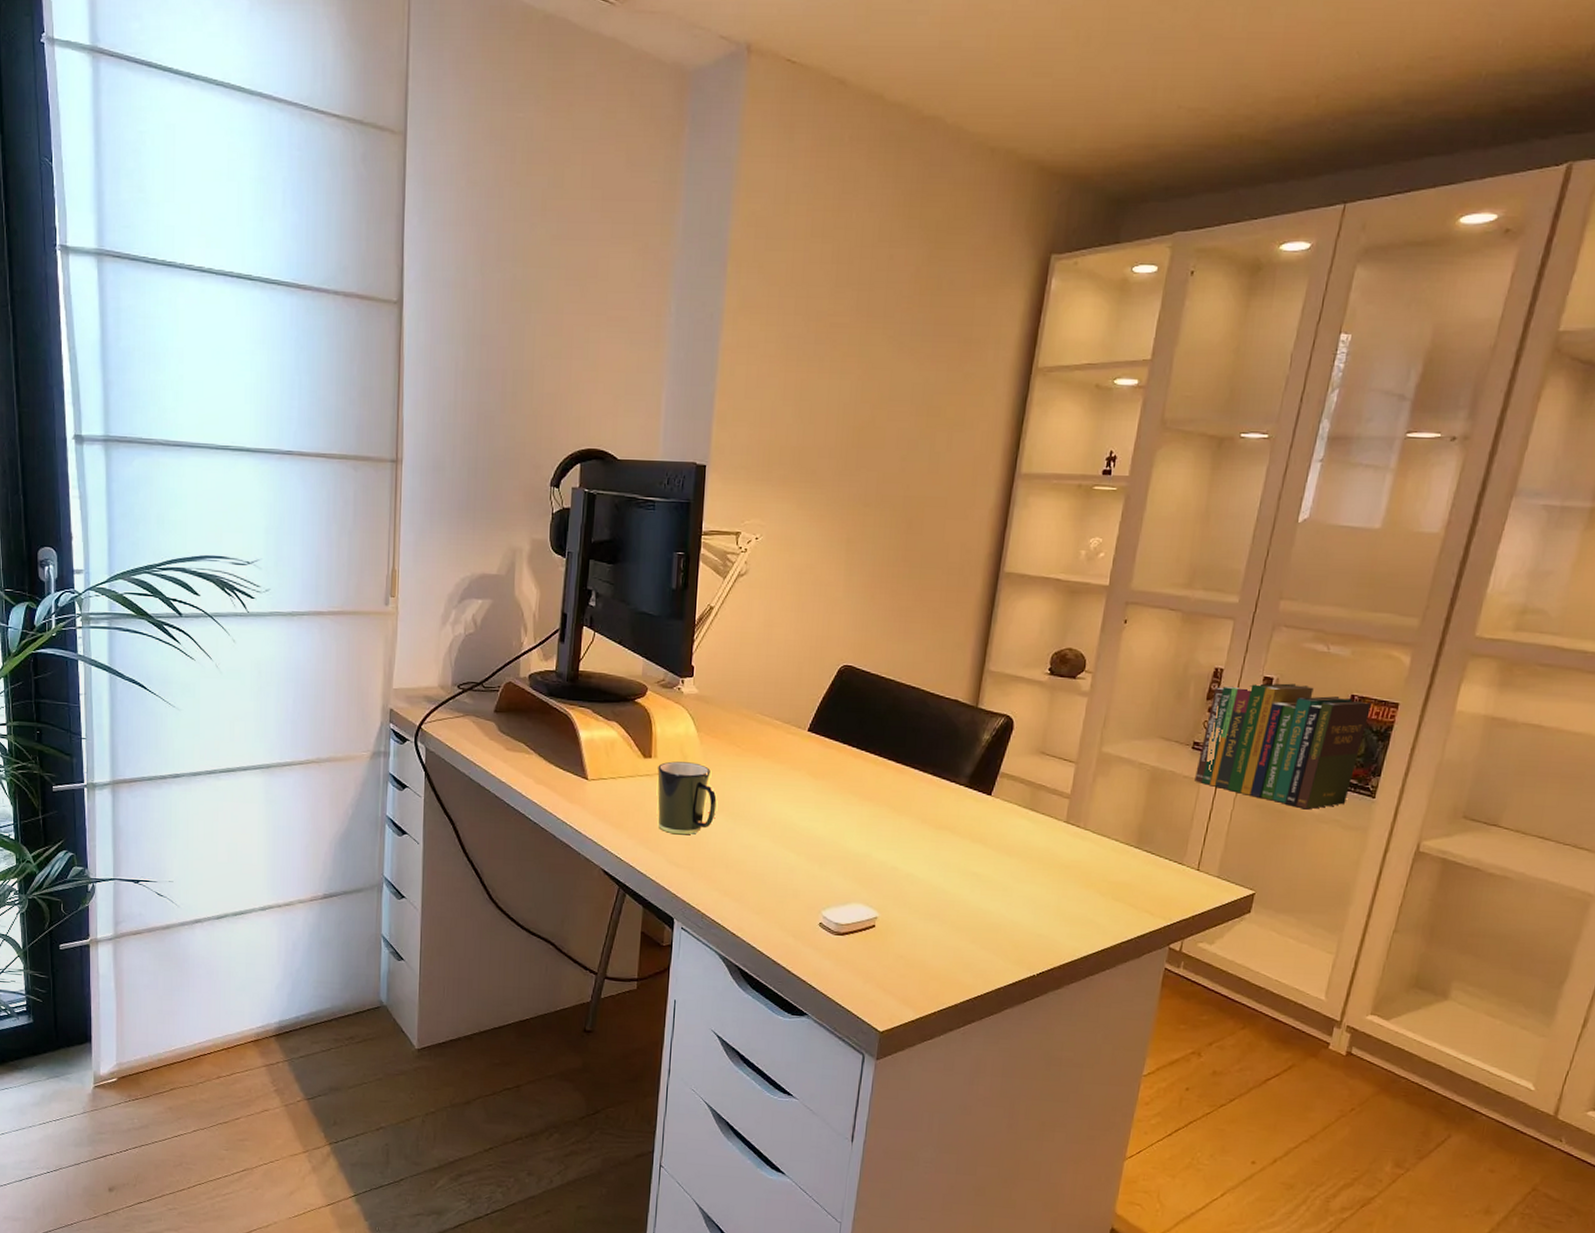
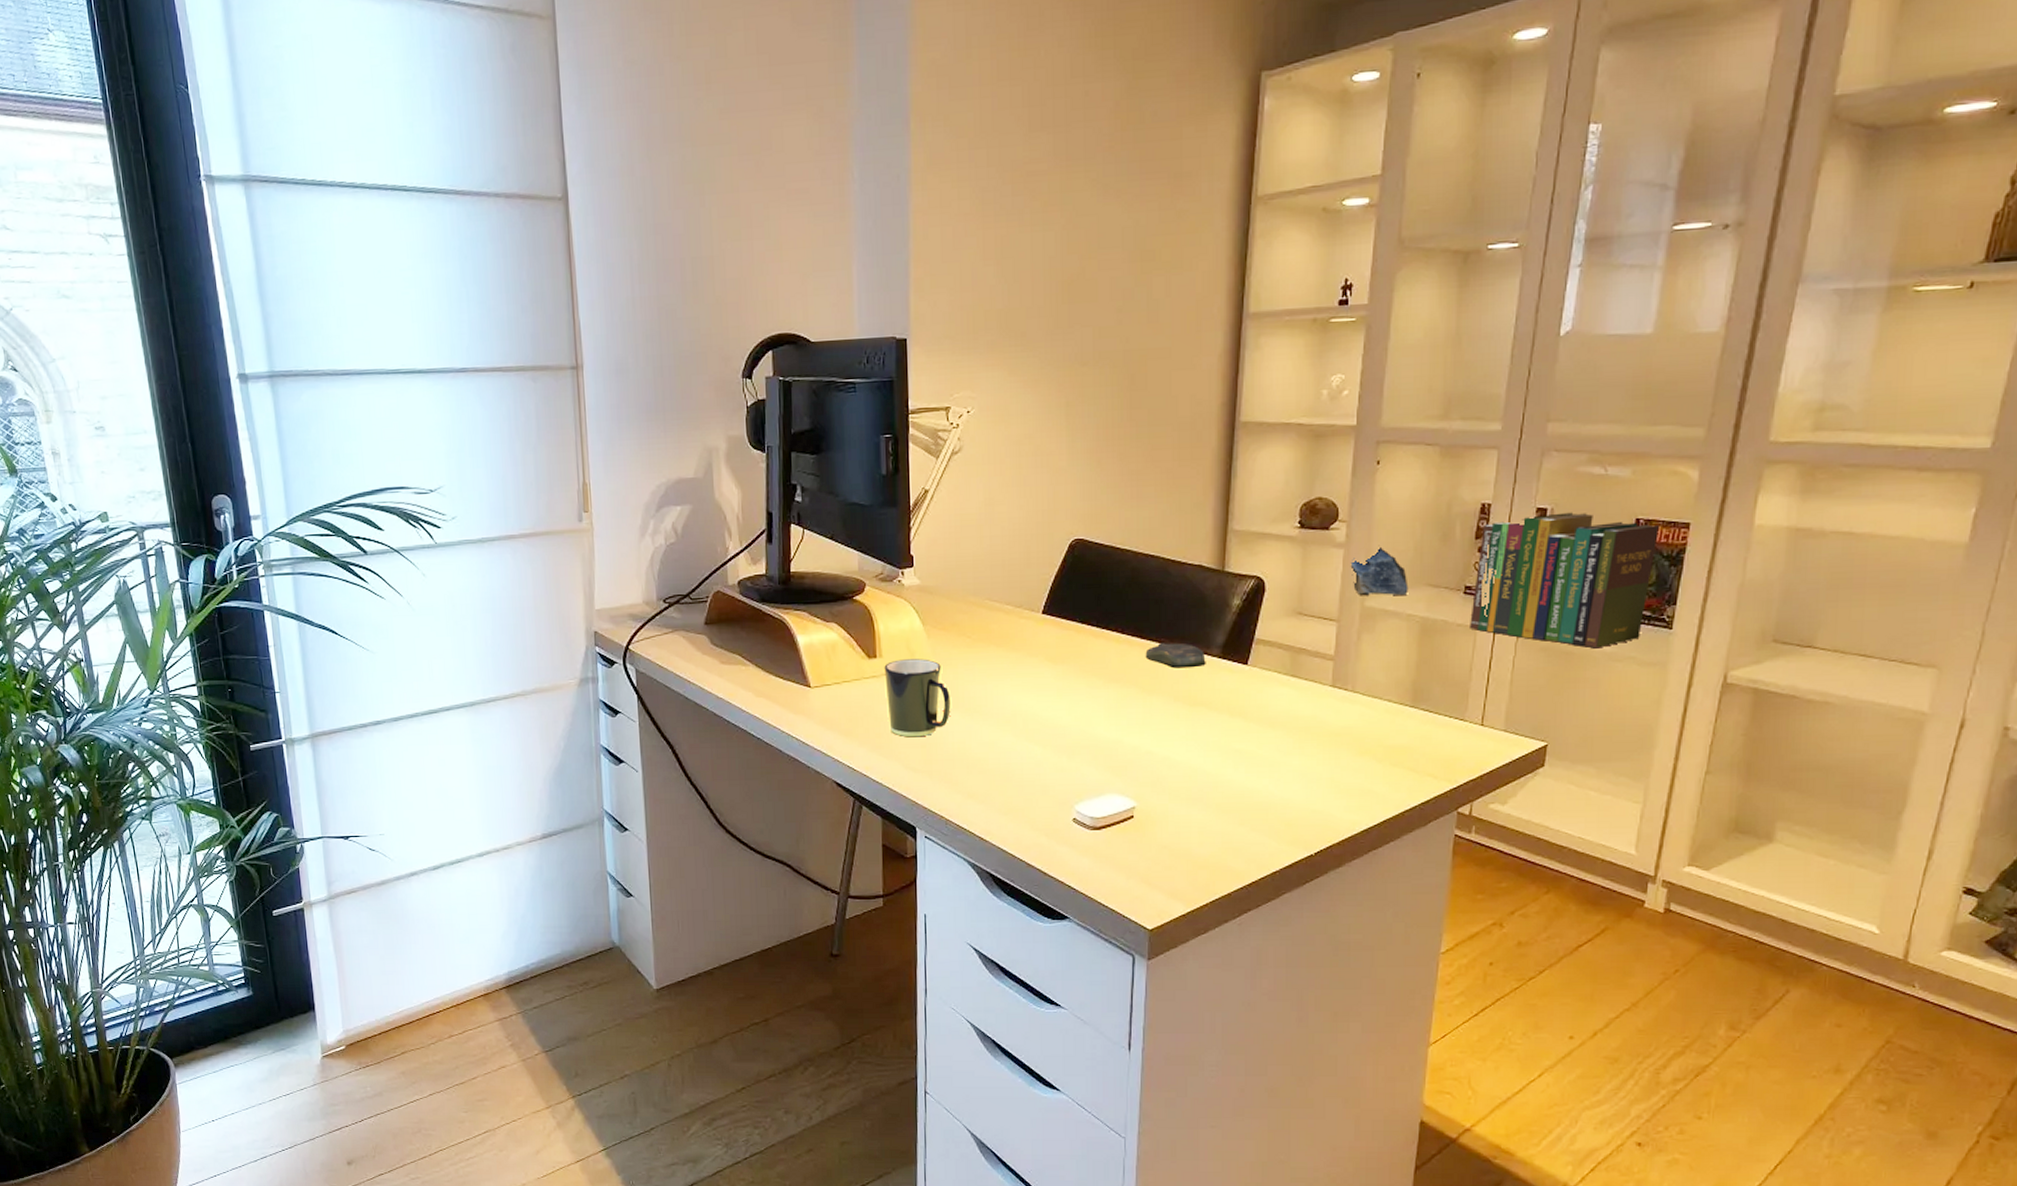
computer mouse: none [899,768,954,794] -> present [1145,643,1206,669]
mineral specimen: none [1092,697,1143,746] -> present [1350,545,1409,596]

